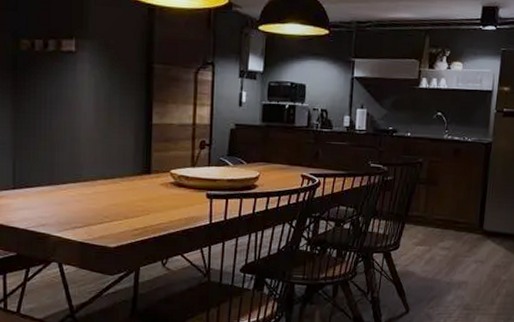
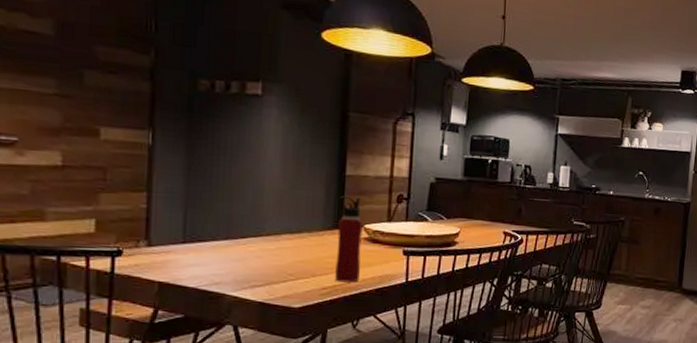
water bottle: none [145,143,169,224] -> present [335,196,363,283]

